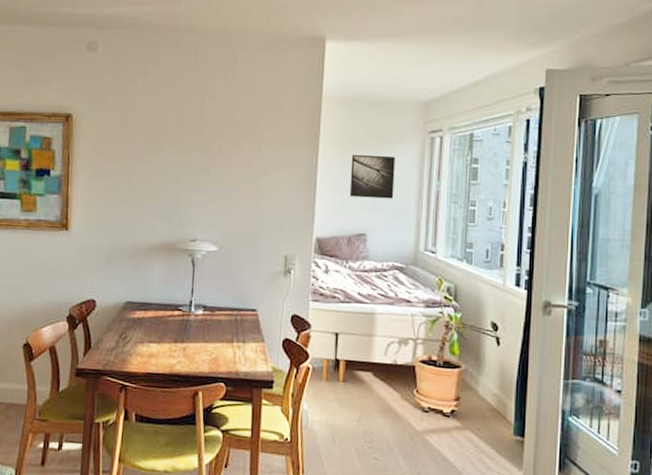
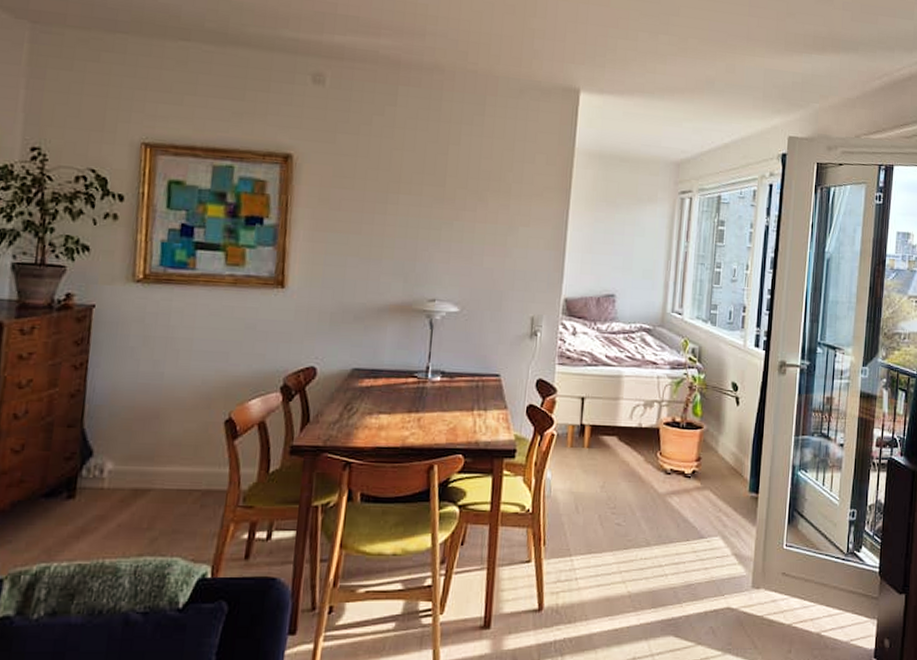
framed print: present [349,154,395,199] -> none [599,212,646,260]

